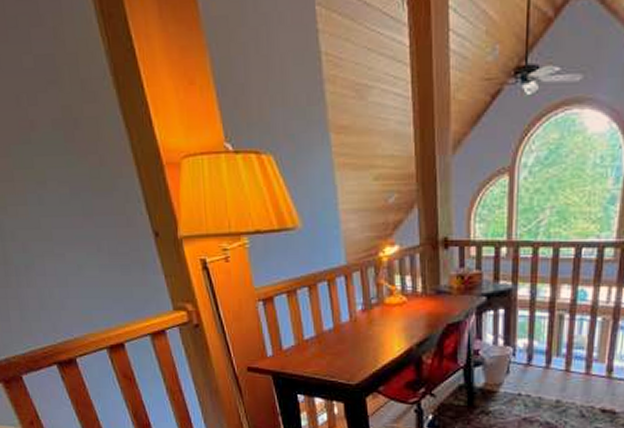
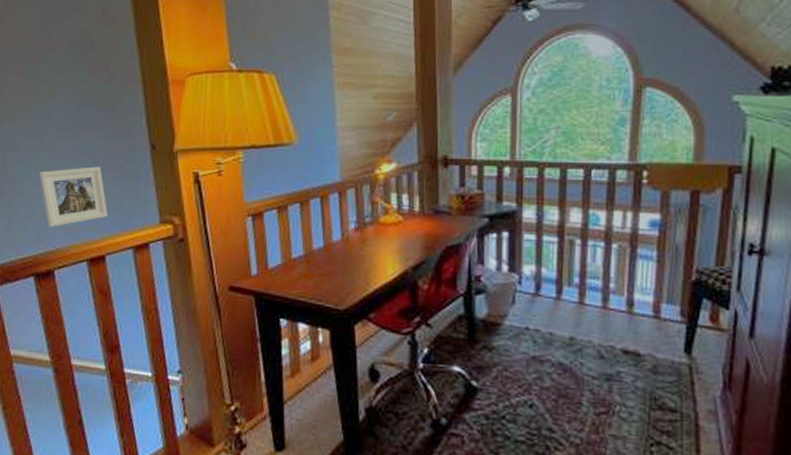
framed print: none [42,255,121,318] -> present [38,166,108,228]

